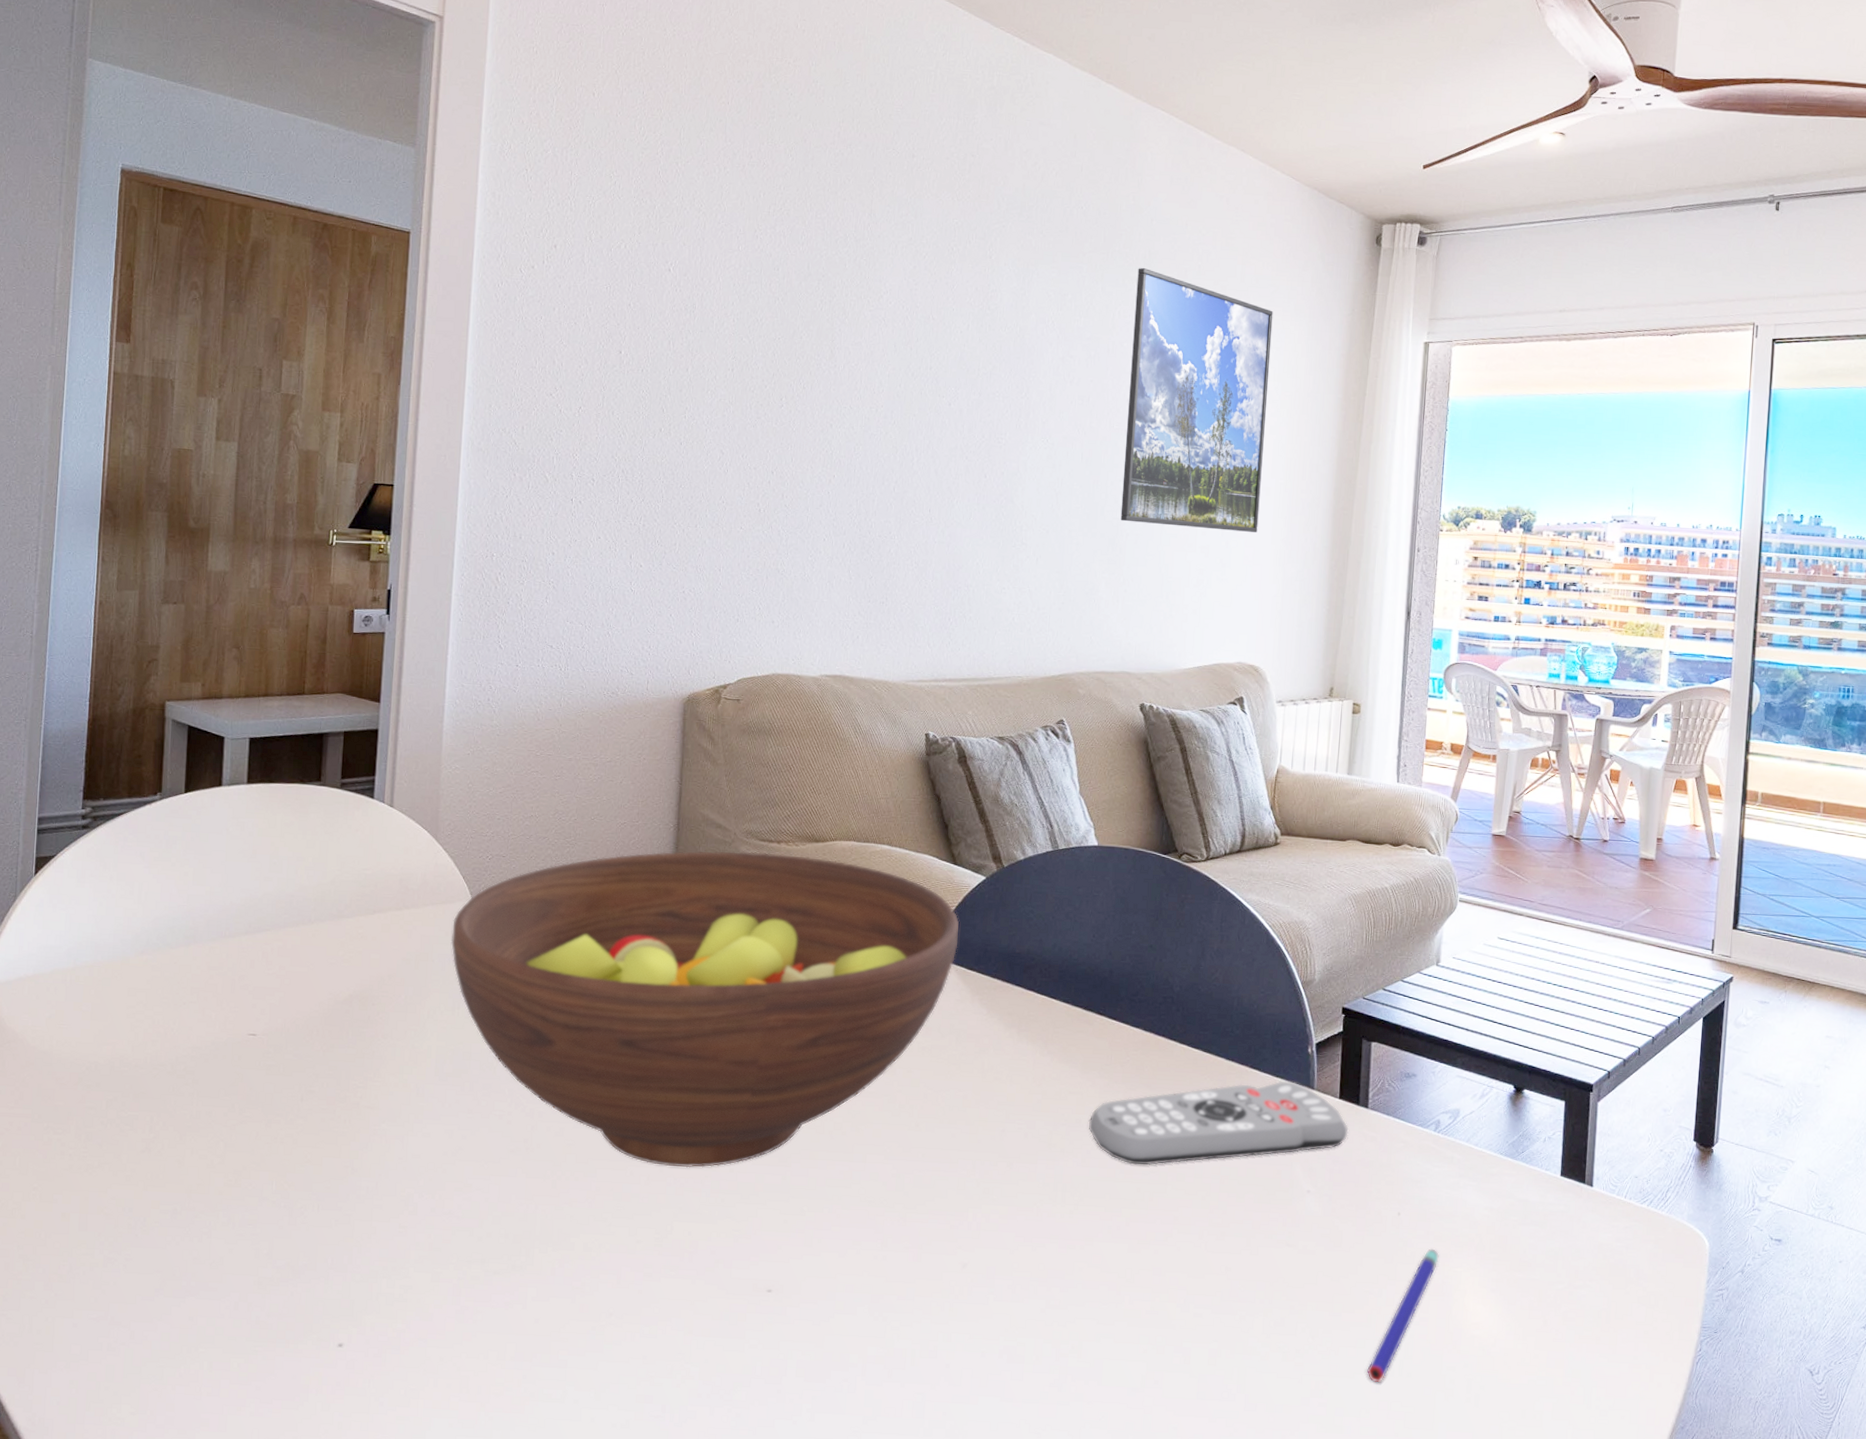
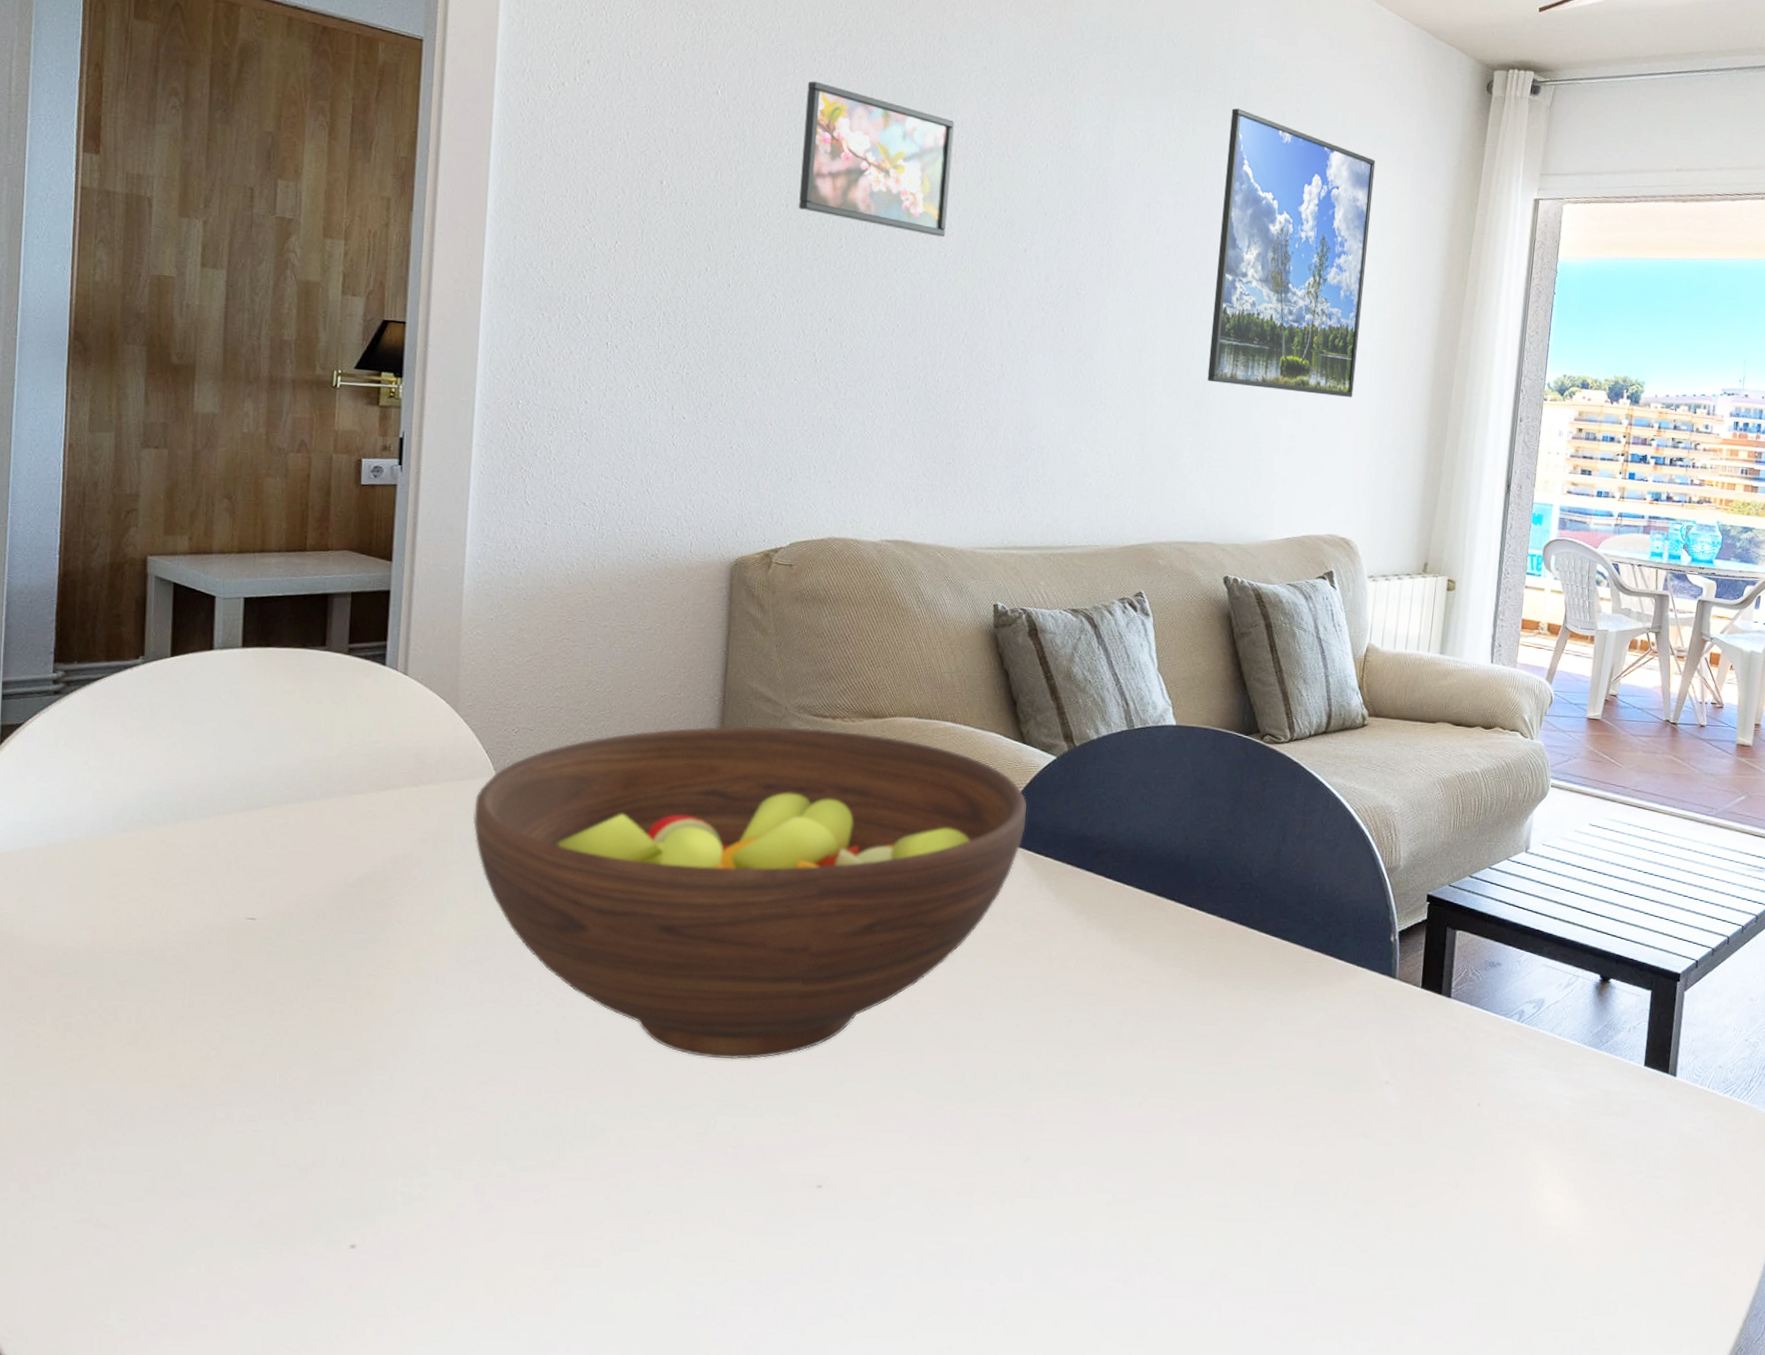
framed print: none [743,256,884,395] -> present [799,81,955,238]
remote control: present [1088,1081,1349,1166] -> none [1160,970,1430,1056]
pen: present [1366,1248,1439,1383] -> none [1441,1139,1519,1274]

